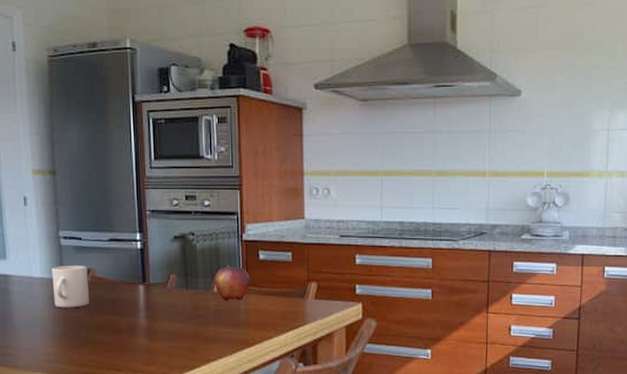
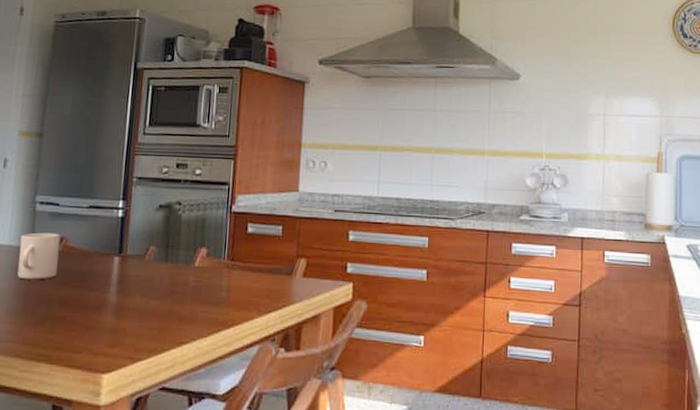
fruit: present [214,265,251,300] -> none [197,237,236,276]

